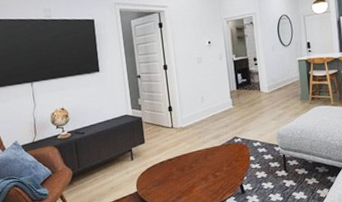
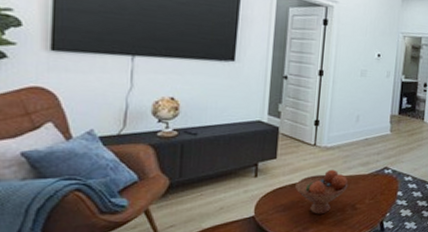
fruit bowl: none [163,145,207,185] -> present [295,169,349,214]

